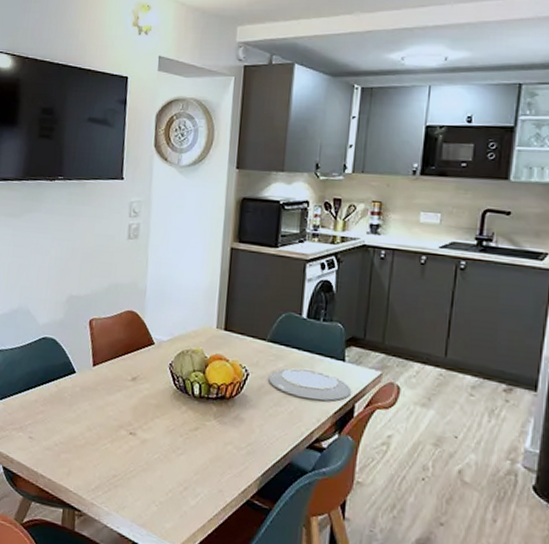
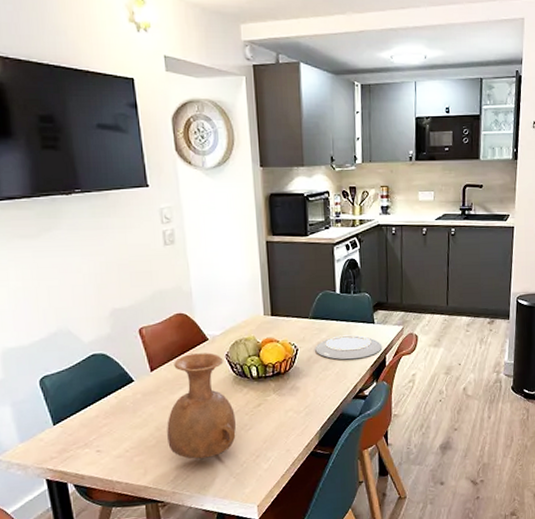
vase: none [96,355,169,475] -> present [167,353,237,460]

